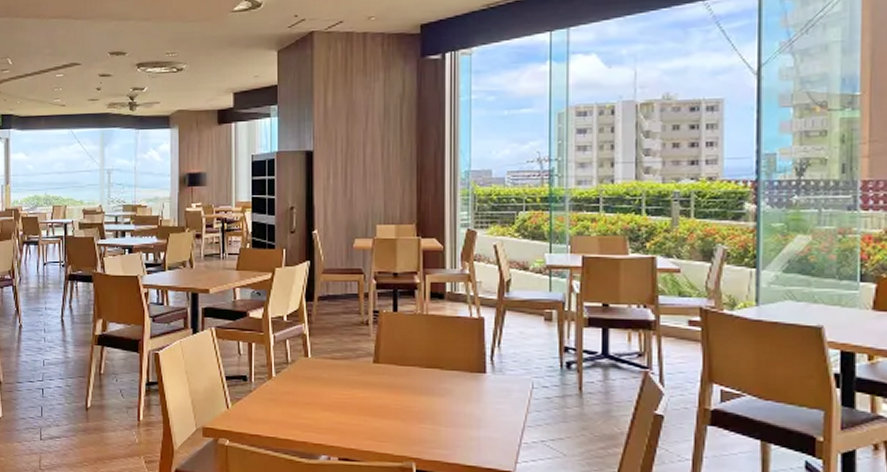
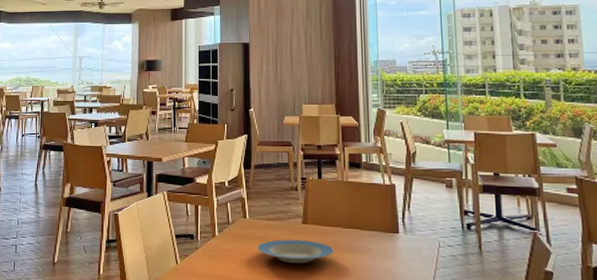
plate: none [320,380,410,408] -> present [257,239,334,264]

